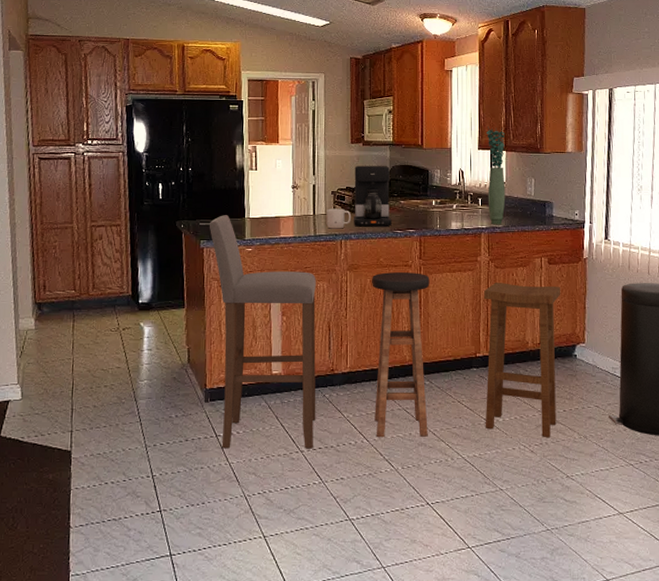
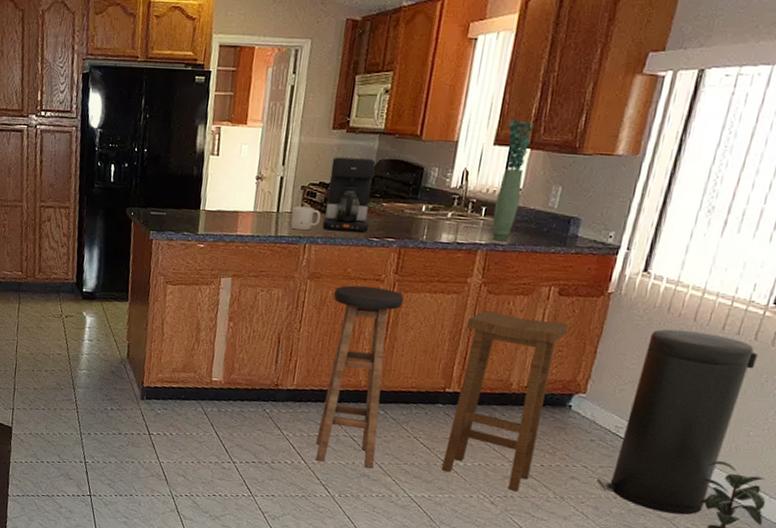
bar stool: present [209,215,316,449] -> none [154,204,271,462]

